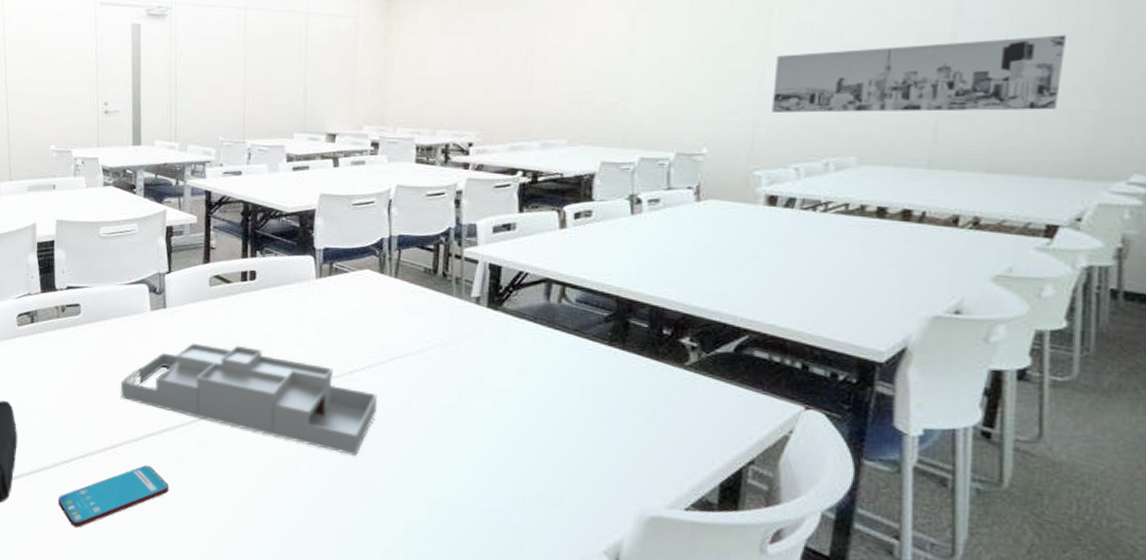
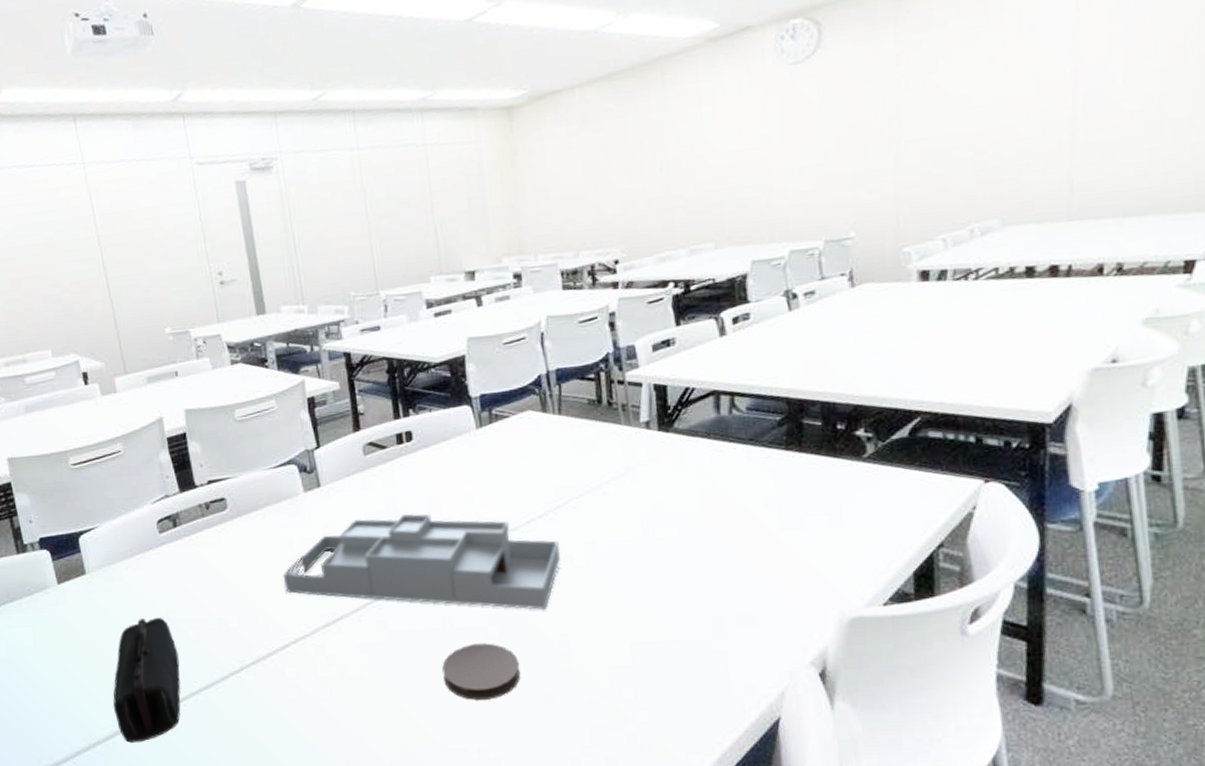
smartphone: present [57,465,170,528] -> none [233,659,354,741]
coaster: none [251,475,324,530] -> present [442,643,521,700]
wall art: present [772,35,1068,113] -> none [909,68,1180,185]

